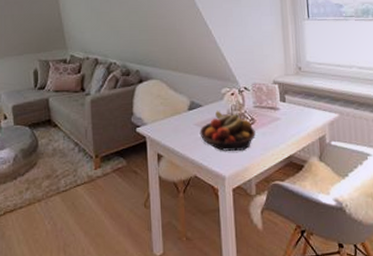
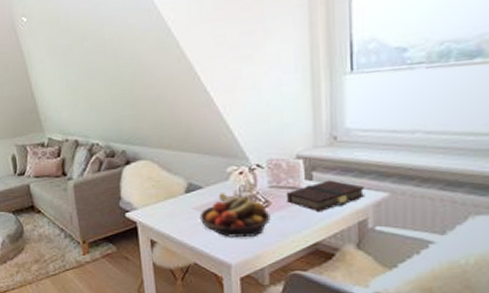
book: none [266,102,323,128] -> present [285,180,366,211]

